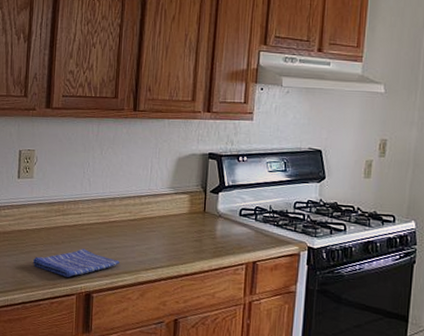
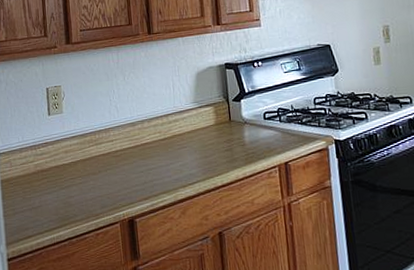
dish towel: present [32,249,120,277] -> none [73,175,157,206]

